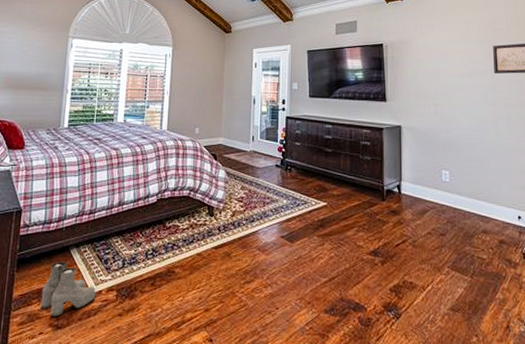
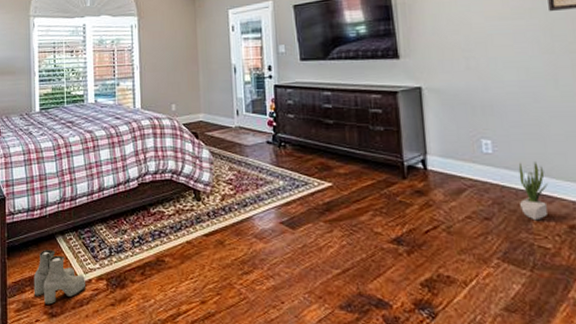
potted plant: none [466,189,486,237] -> present [518,162,548,221]

